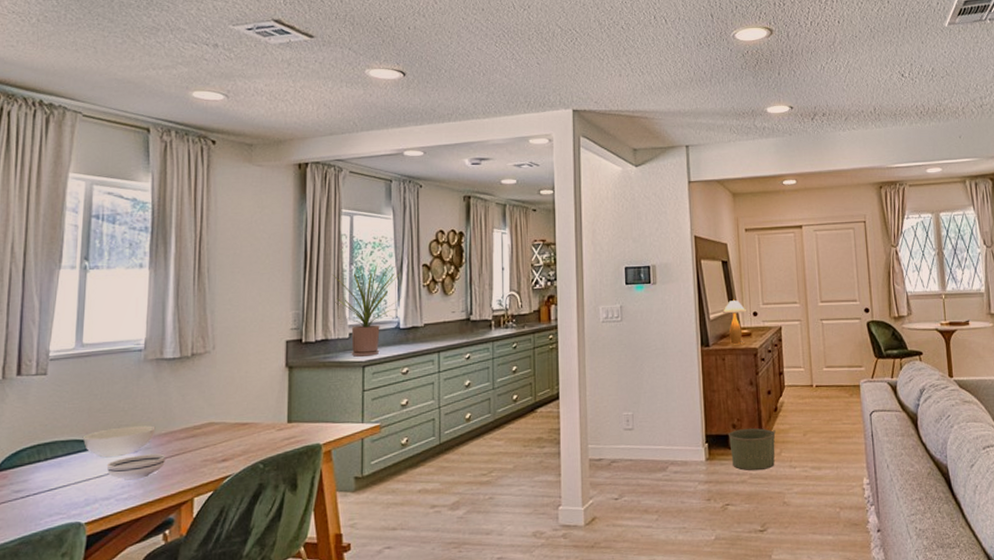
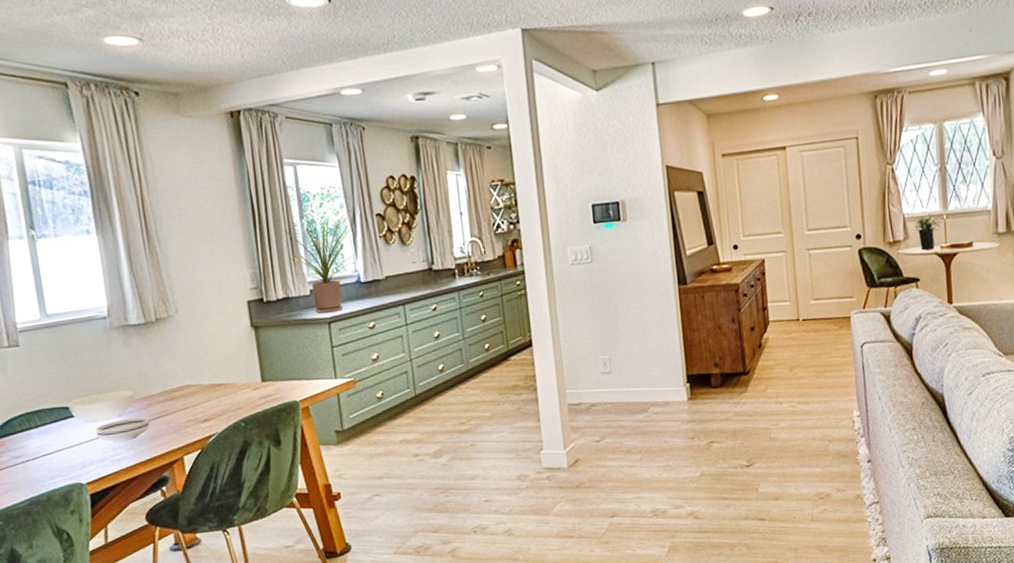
table lamp: present [722,298,748,344] -> none [699,231,727,280]
basket: present [728,428,776,470] -> none [710,365,761,408]
flower arrangement: none [917,293,942,326] -> present [915,214,943,251]

